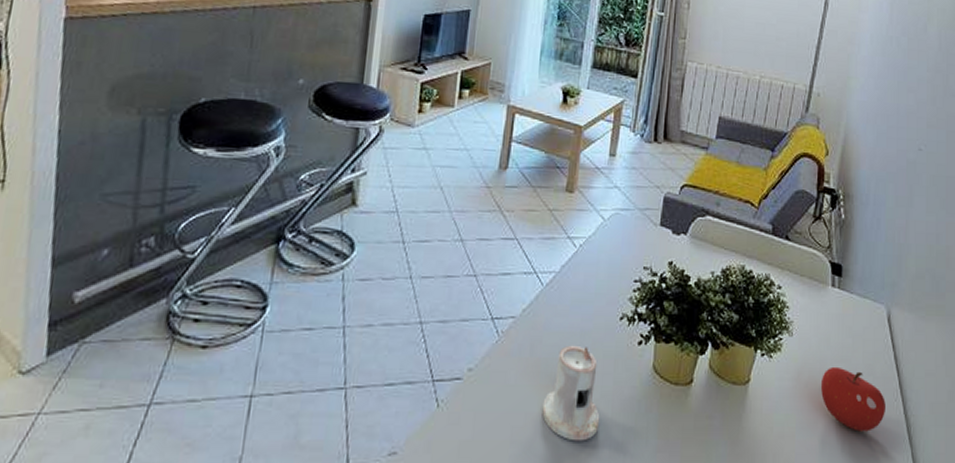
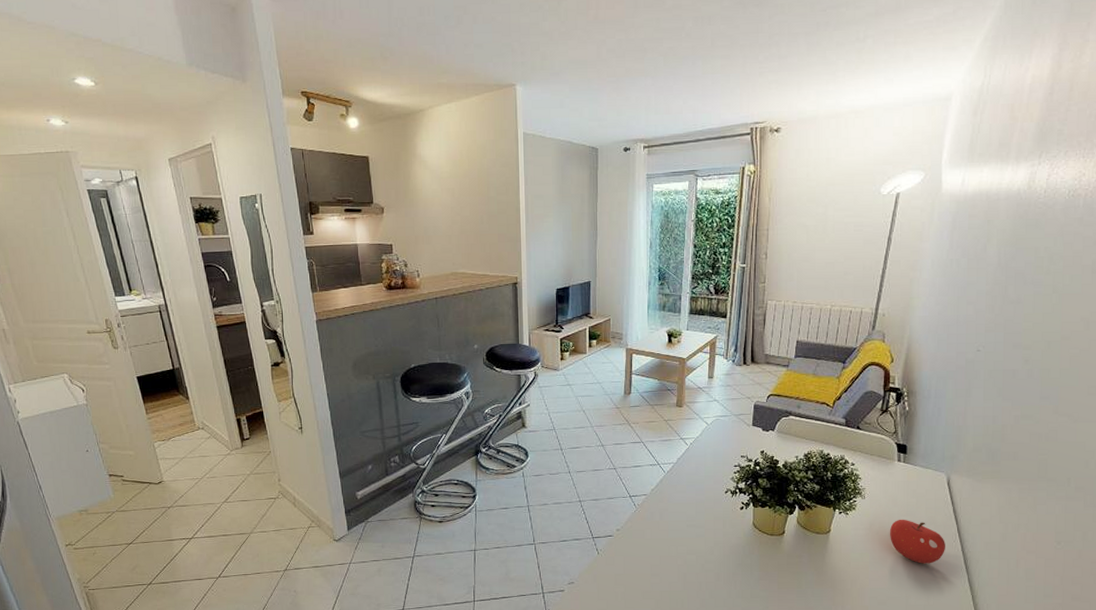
candle: present [542,345,600,441] -> none [672,511,715,574]

